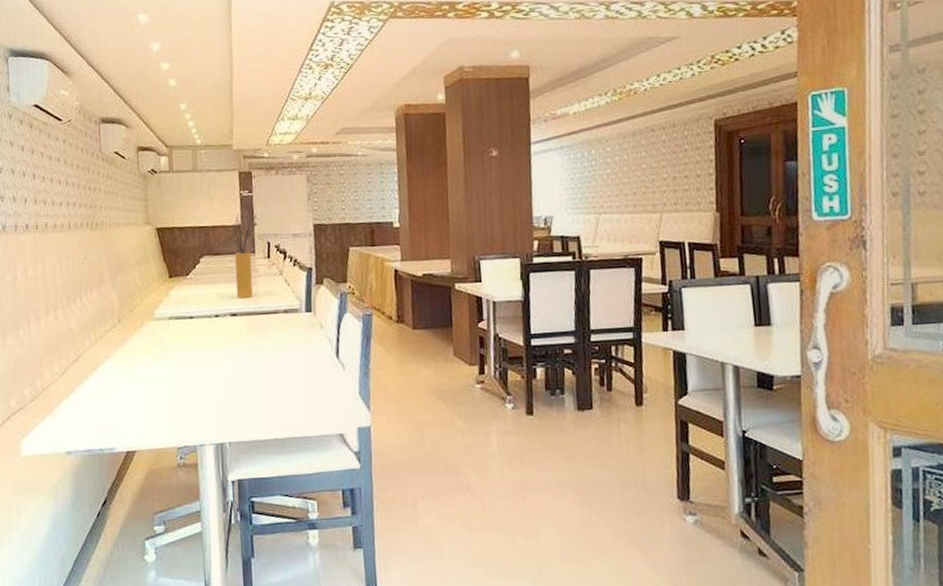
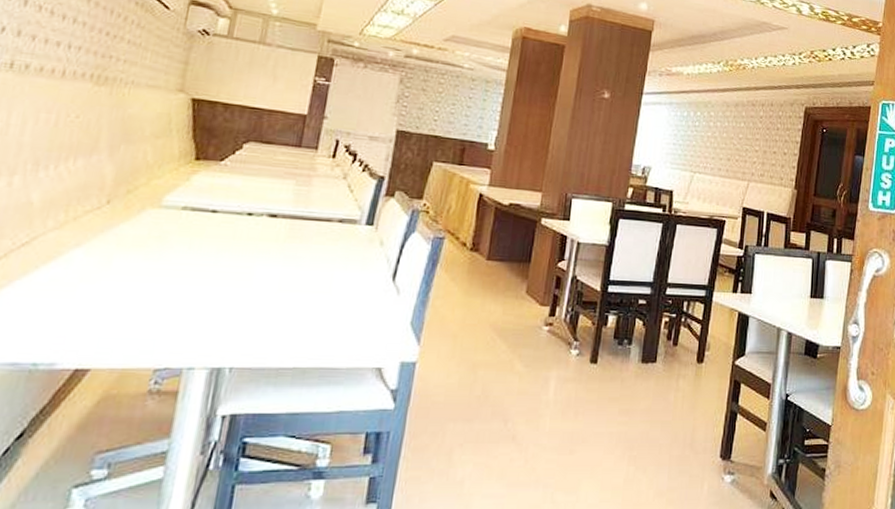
vase: present [232,211,257,299] -> none [282,102,329,199]

